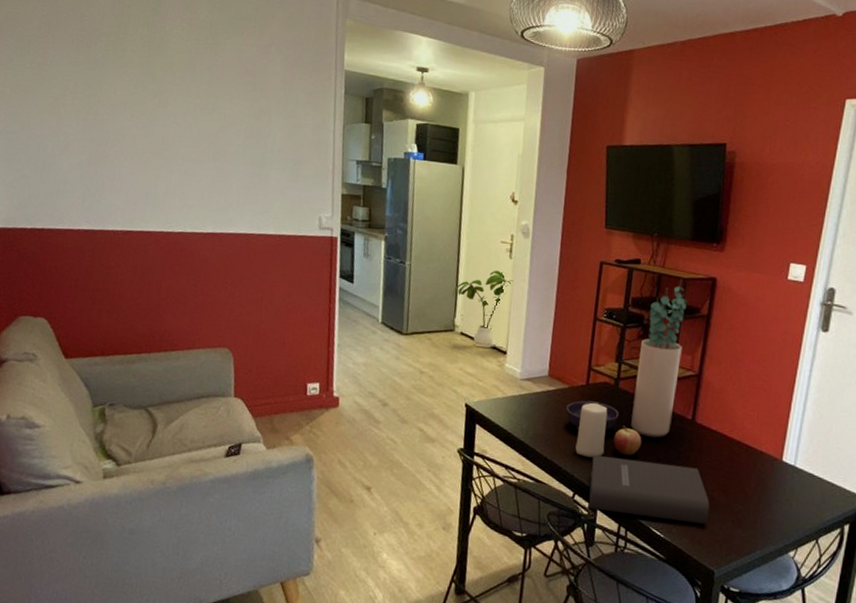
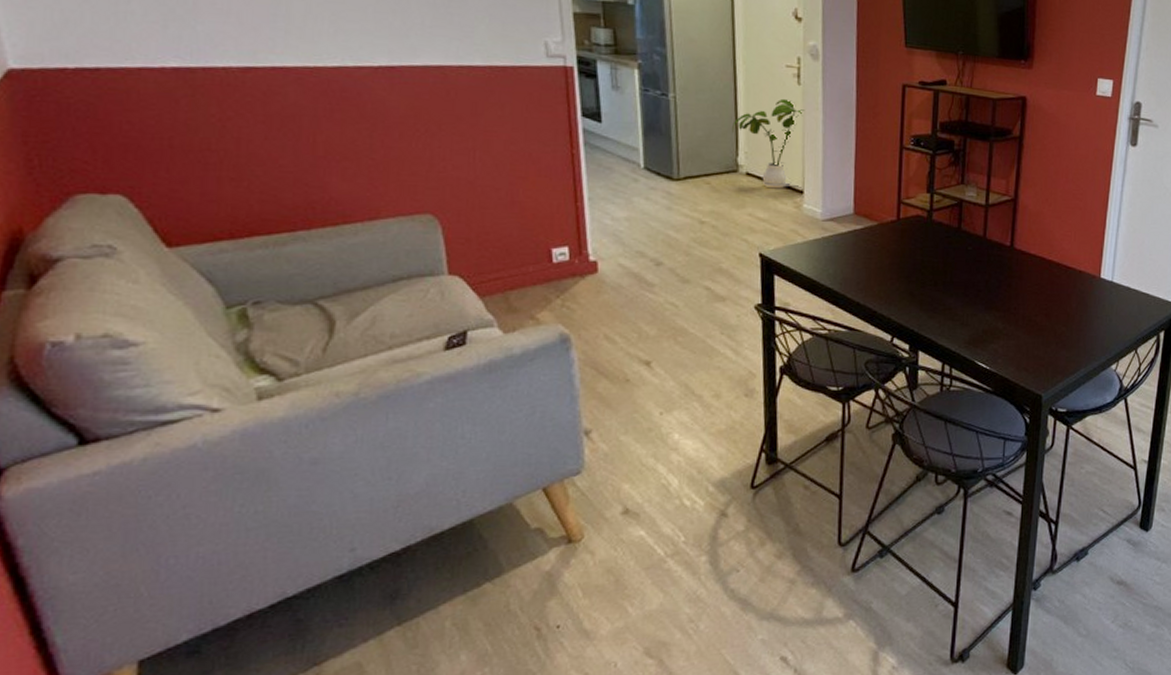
bowl: present [566,400,619,431] -> none [876,236,935,269]
candle: present [575,402,608,458] -> none [890,238,923,297]
book: present [589,455,710,524] -> none [908,293,1033,350]
fruit: present [613,425,642,456] -> none [931,259,961,291]
vase: present [631,278,687,438] -> none [948,98,998,268]

